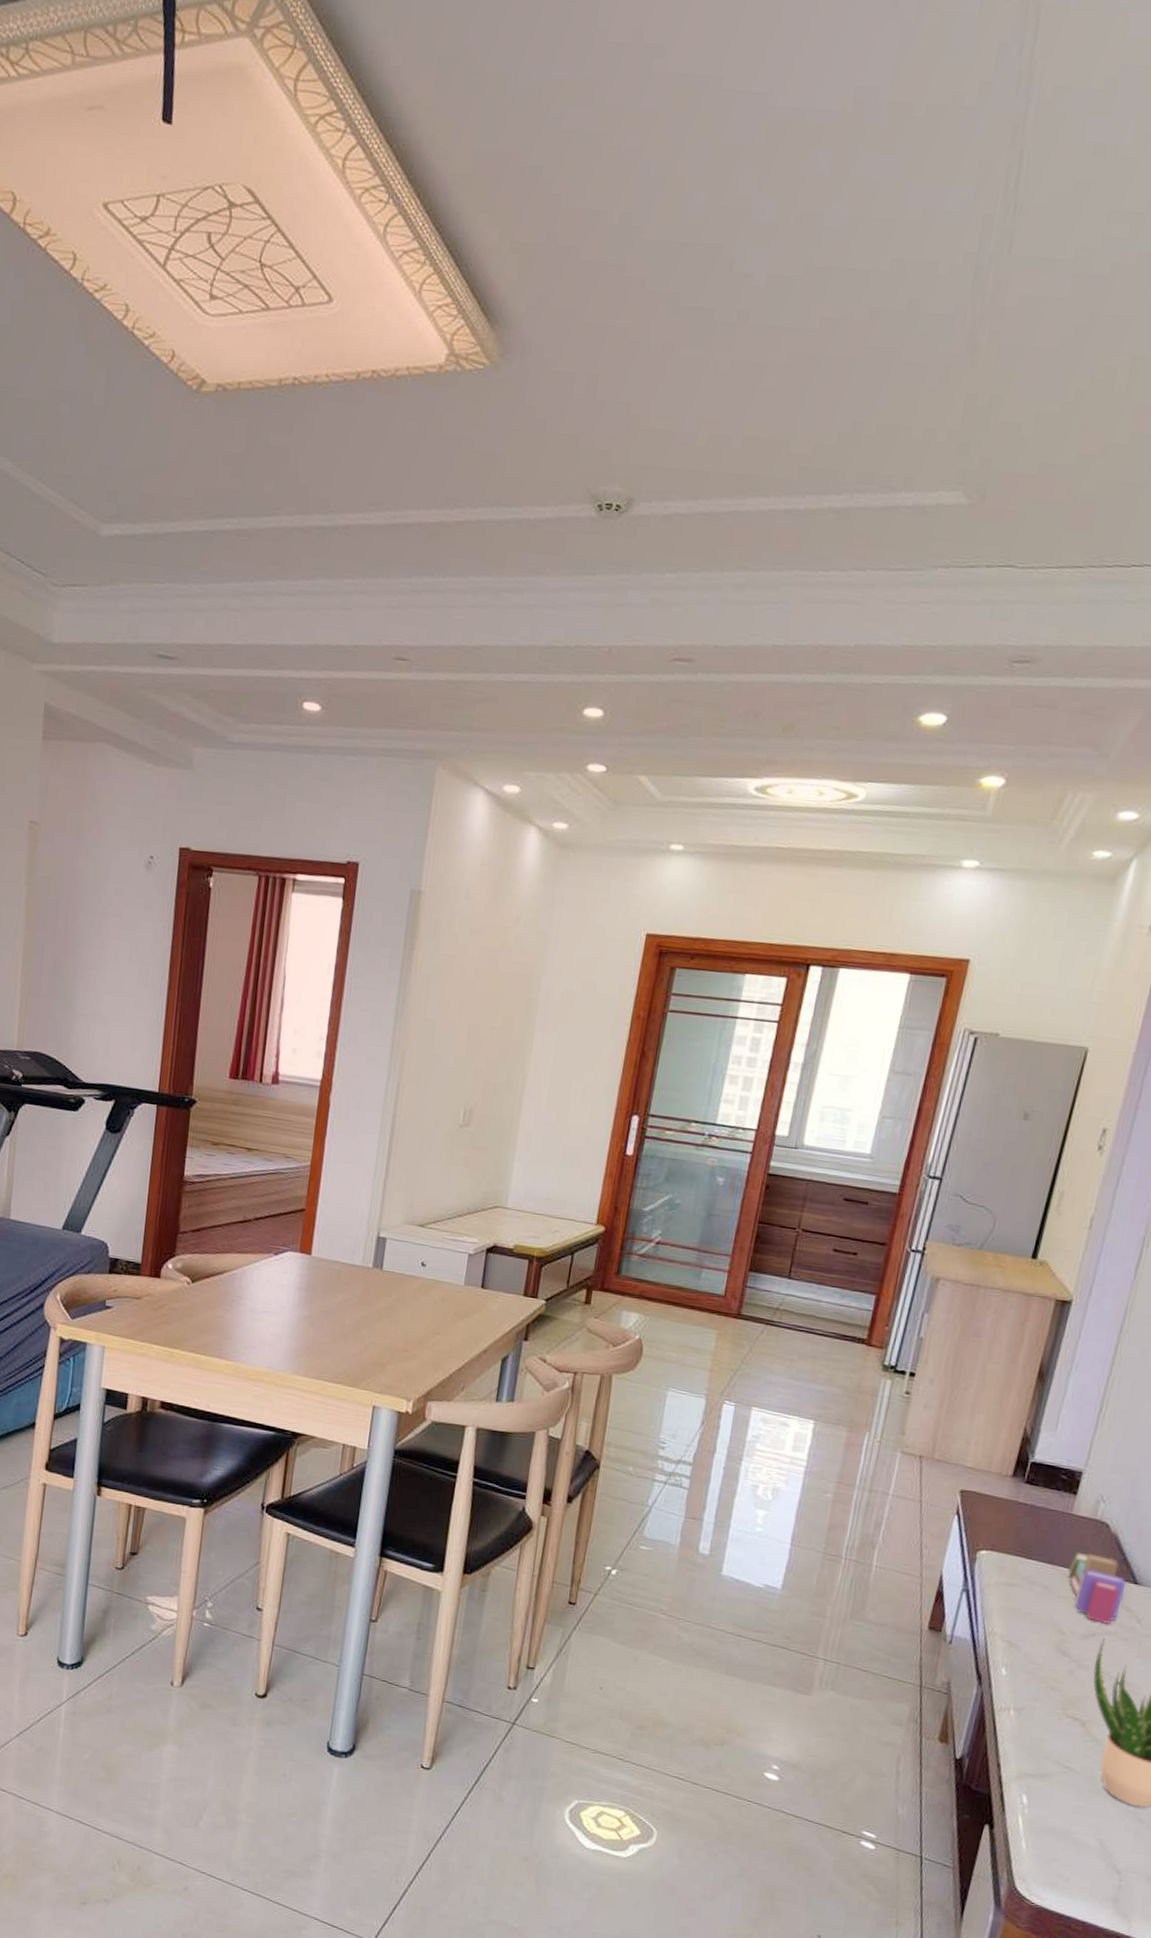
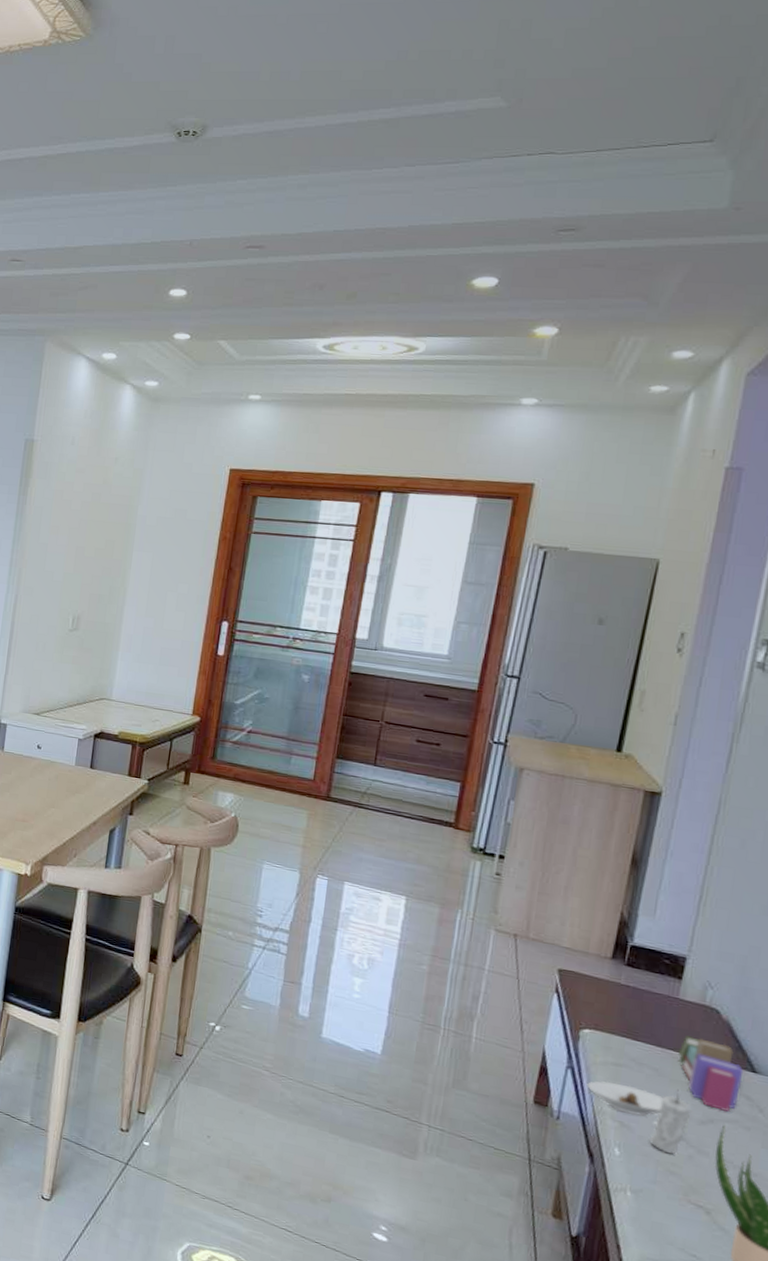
saucer: none [980,1602,1051,1635] -> present [587,1081,664,1117]
candle: none [1034,1606,1076,1670] -> present [649,1090,692,1154]

